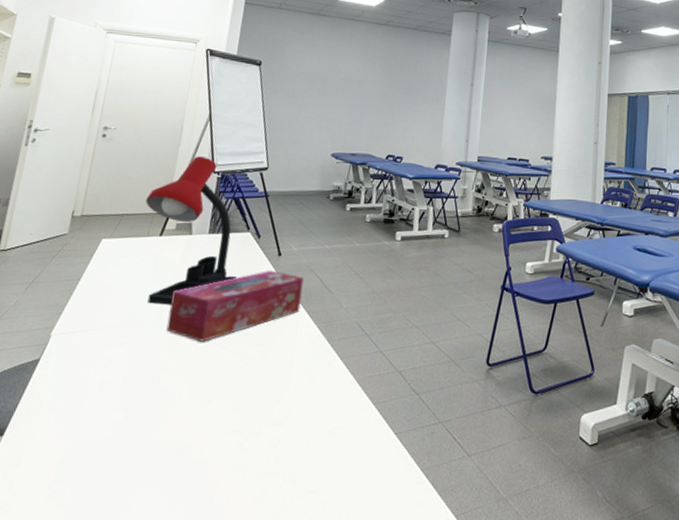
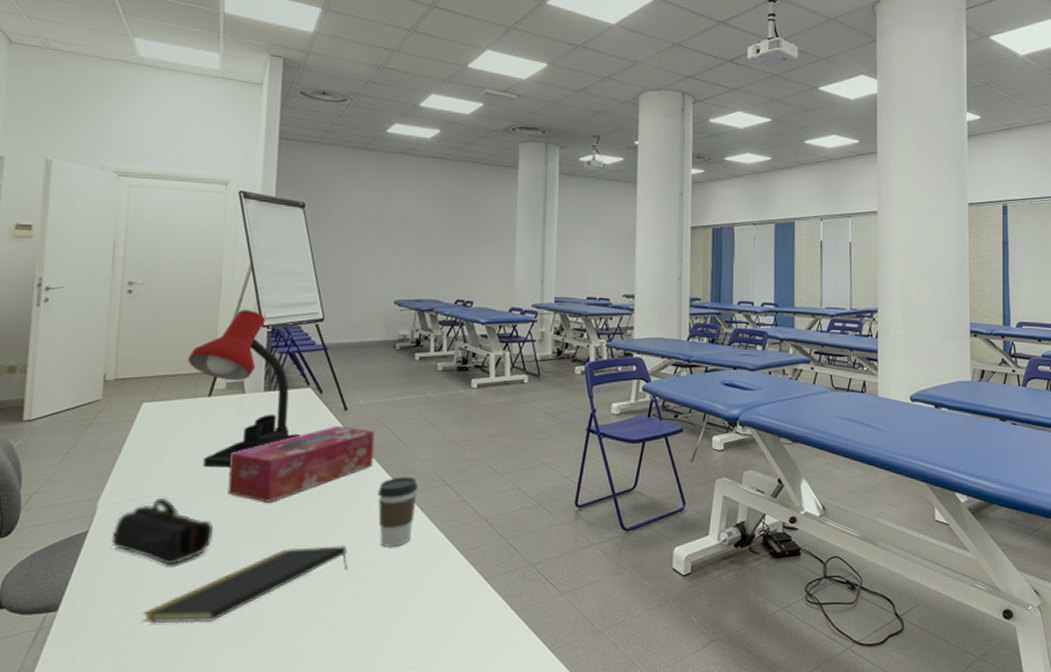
pencil case: none [59,330,150,398] -> present [111,497,214,565]
notepad: none [77,388,268,459] -> present [143,546,347,624]
coffee cup: none [299,323,340,395] -> present [378,476,419,548]

